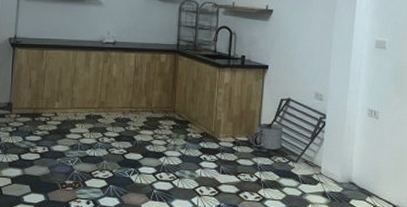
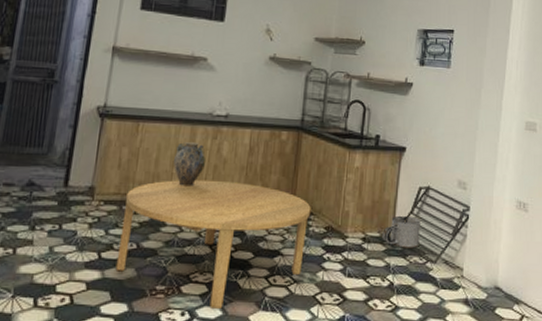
dining table: none [33,96,189,199] -> present [115,179,311,309]
ceramic jug: none [73,64,100,101] -> present [173,141,207,187]

